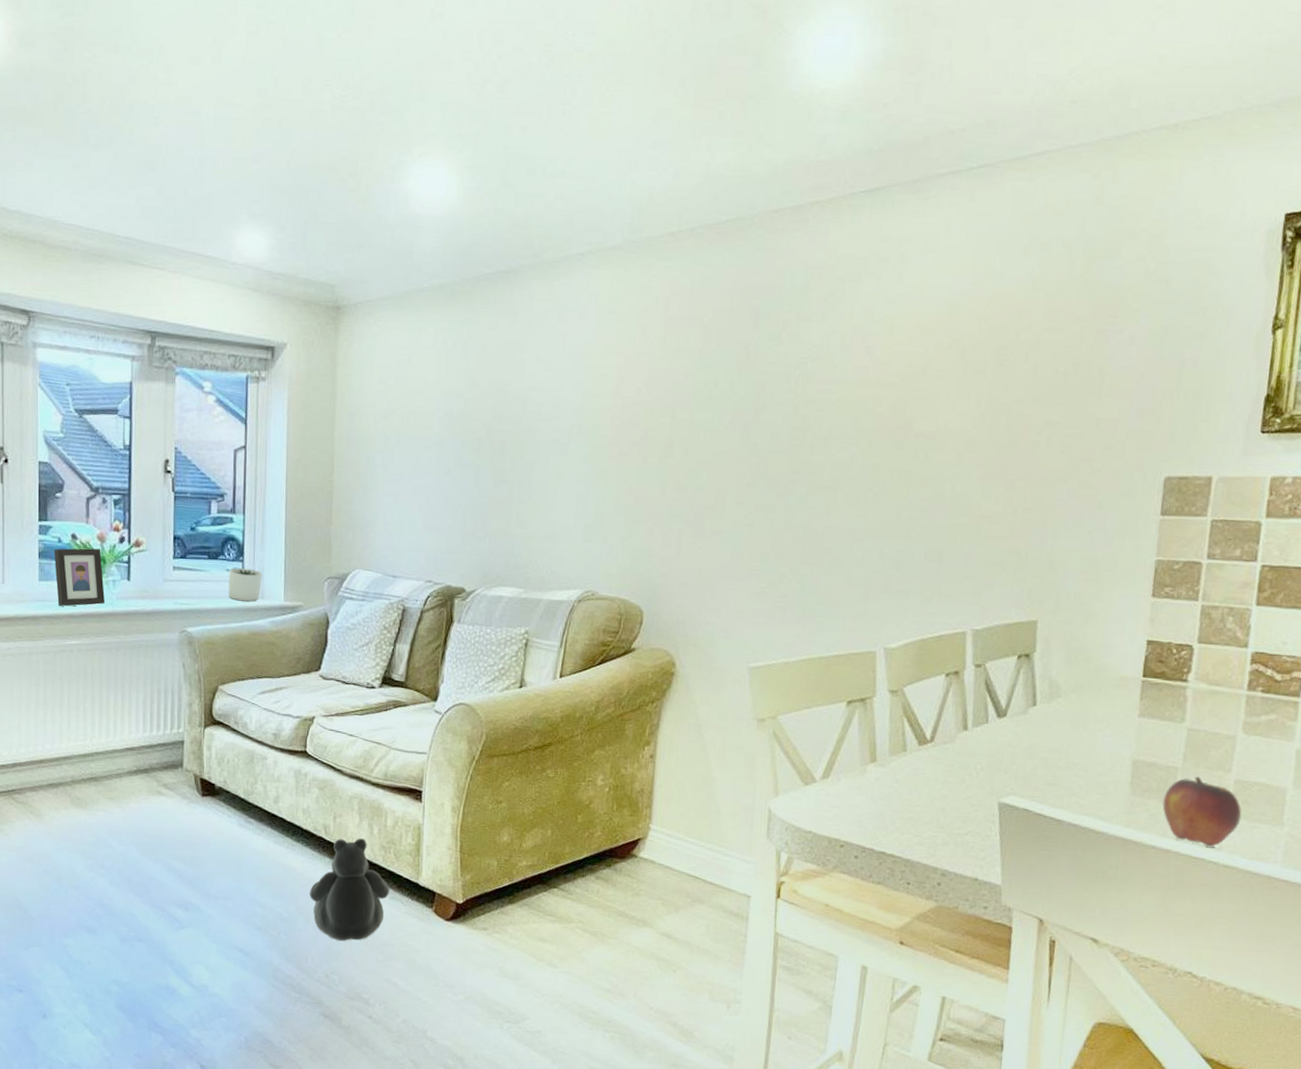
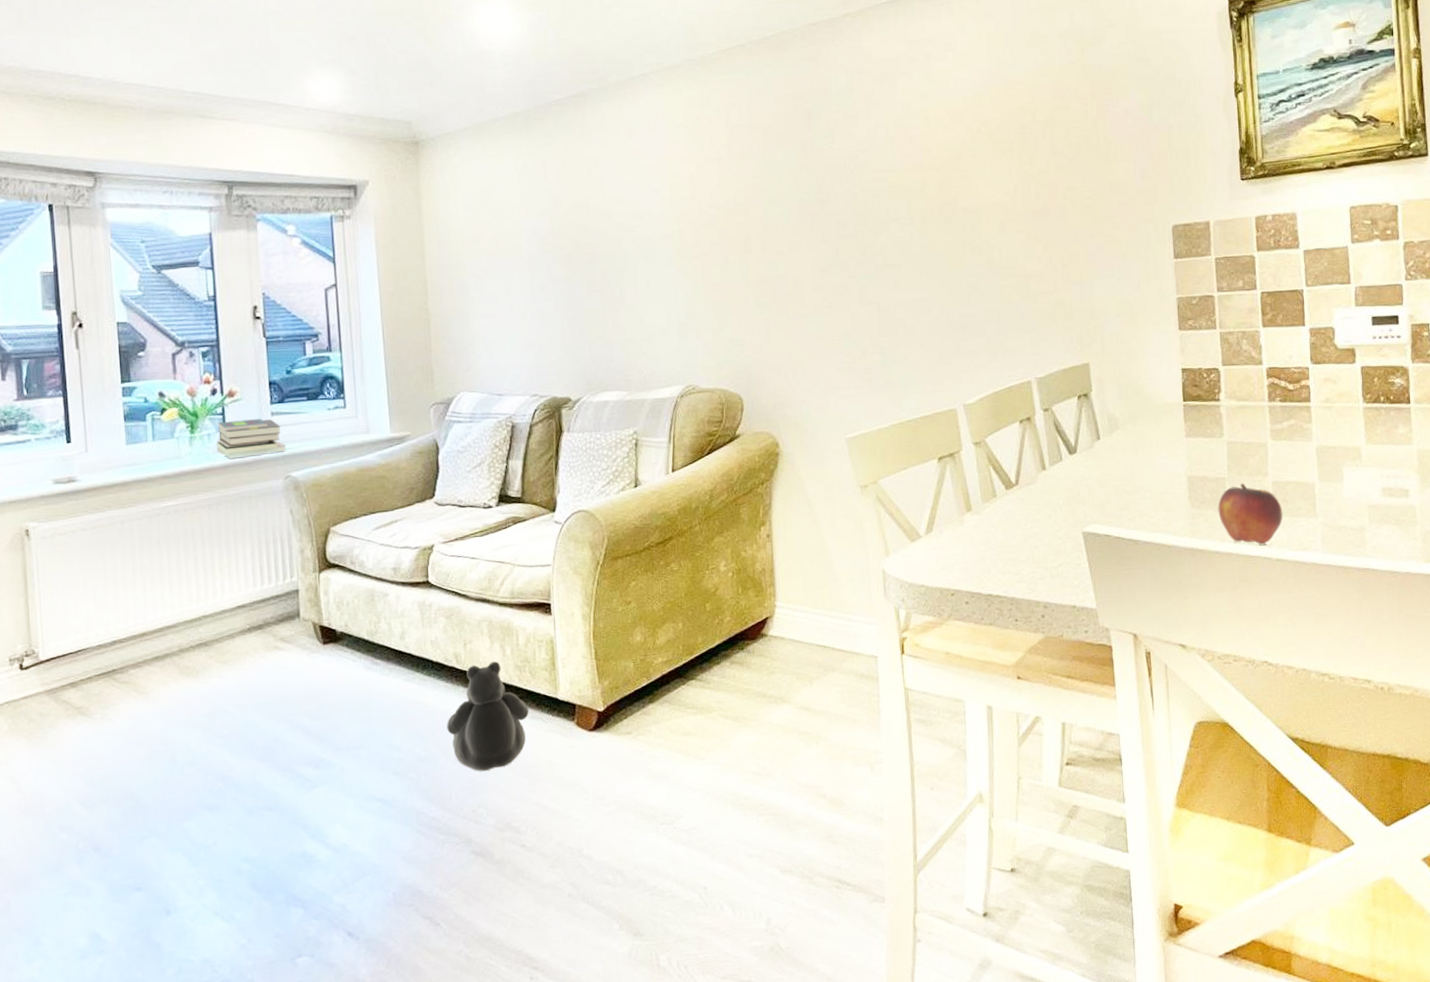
picture frame: present [53,548,106,607] -> none [140,404,201,469]
books: none [120,569,184,608] -> present [217,419,286,459]
planter: present [228,568,262,602] -> none [330,405,366,439]

